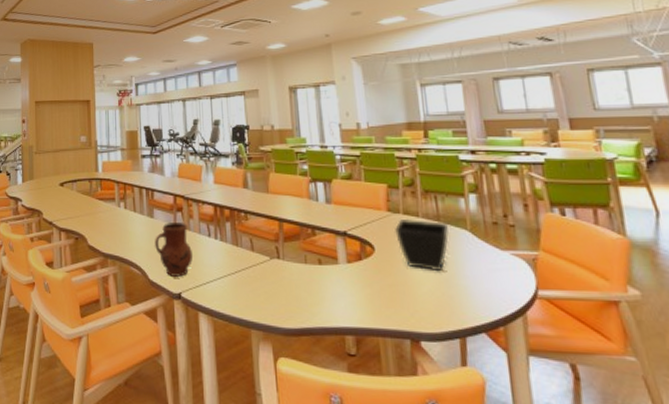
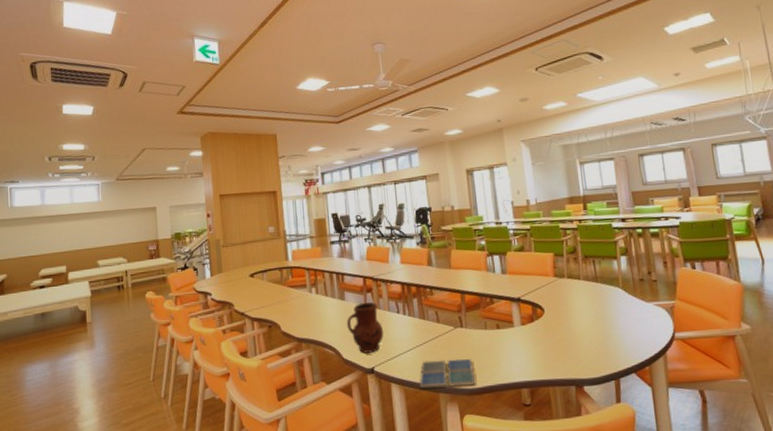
drink coaster: none [229,292,293,326] -> present [419,358,476,389]
flower pot: present [395,218,449,272] -> none [561,281,605,326]

